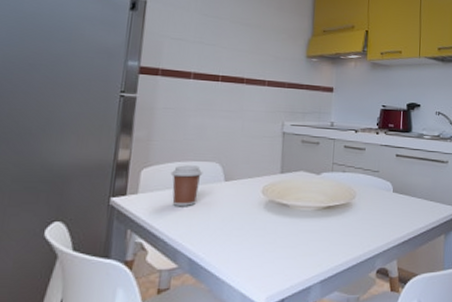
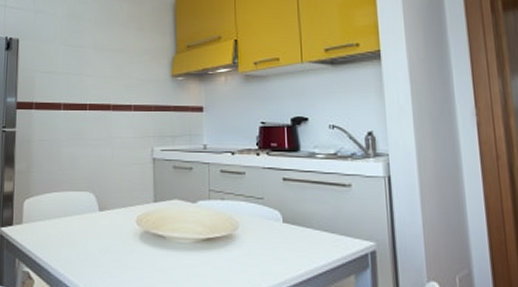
coffee cup: present [170,165,203,206] -> none [49,195,78,236]

